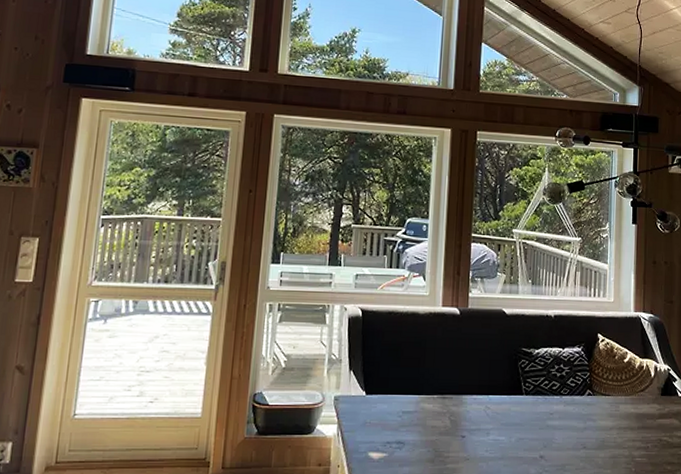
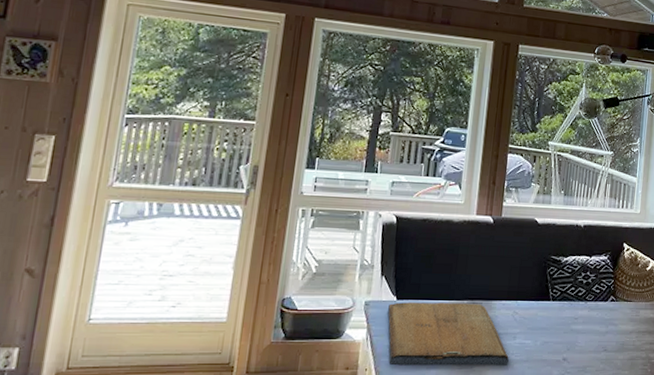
religious icon: none [357,396,483,463] -> present [387,302,509,366]

